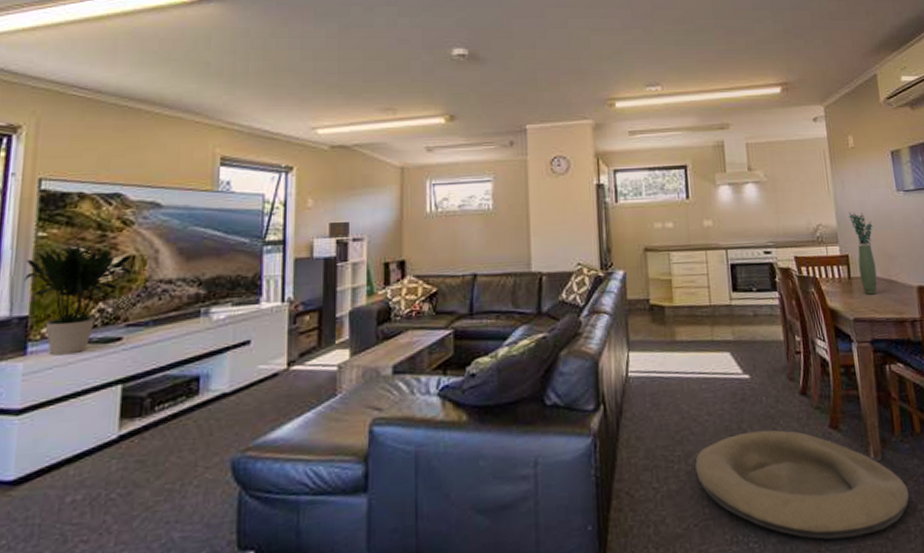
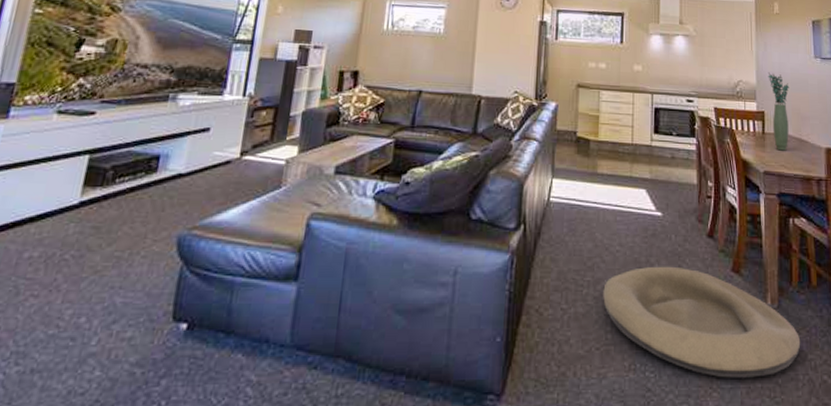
potted plant: present [24,245,131,356] -> none [16,24,115,122]

